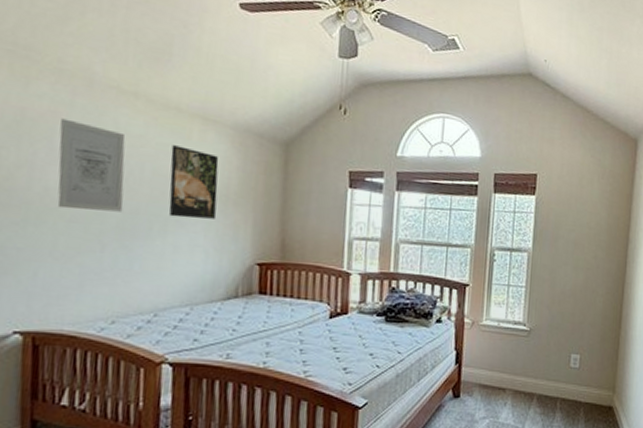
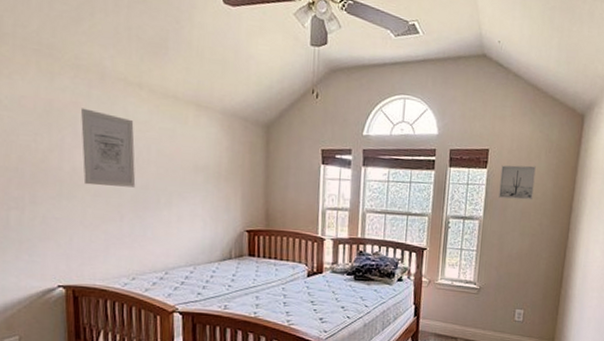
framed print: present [168,145,219,219] -> none [171,129,212,193]
wall art: none [549,191,588,231] -> present [499,165,536,200]

